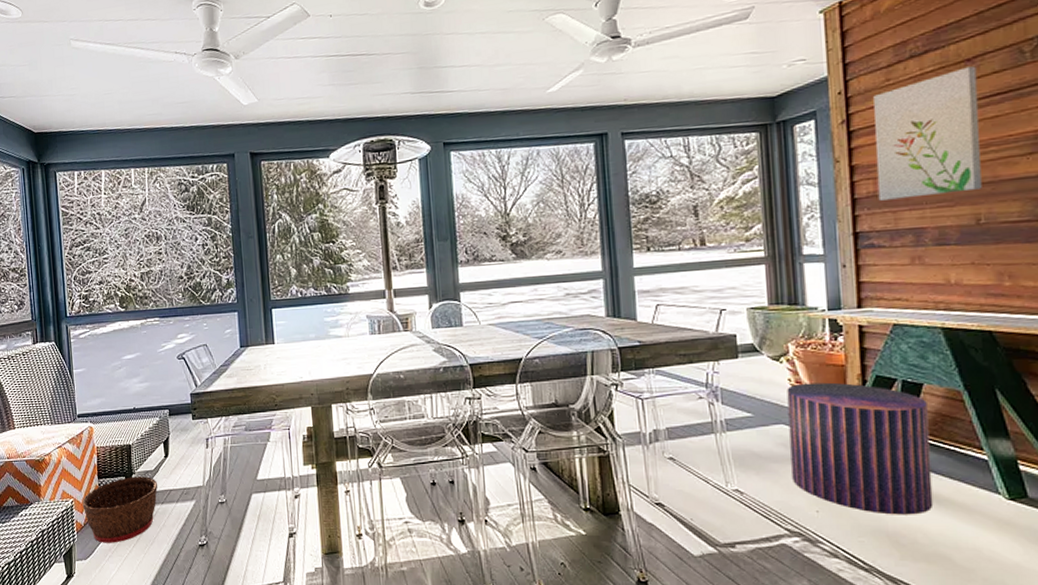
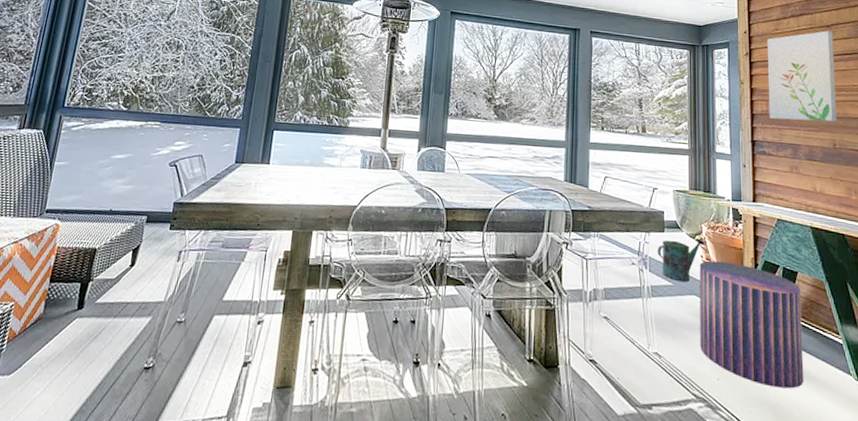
basket: present [82,476,158,543] -> none [22,284,116,358]
watering can: none [731,360,794,412] -> present [658,238,705,282]

